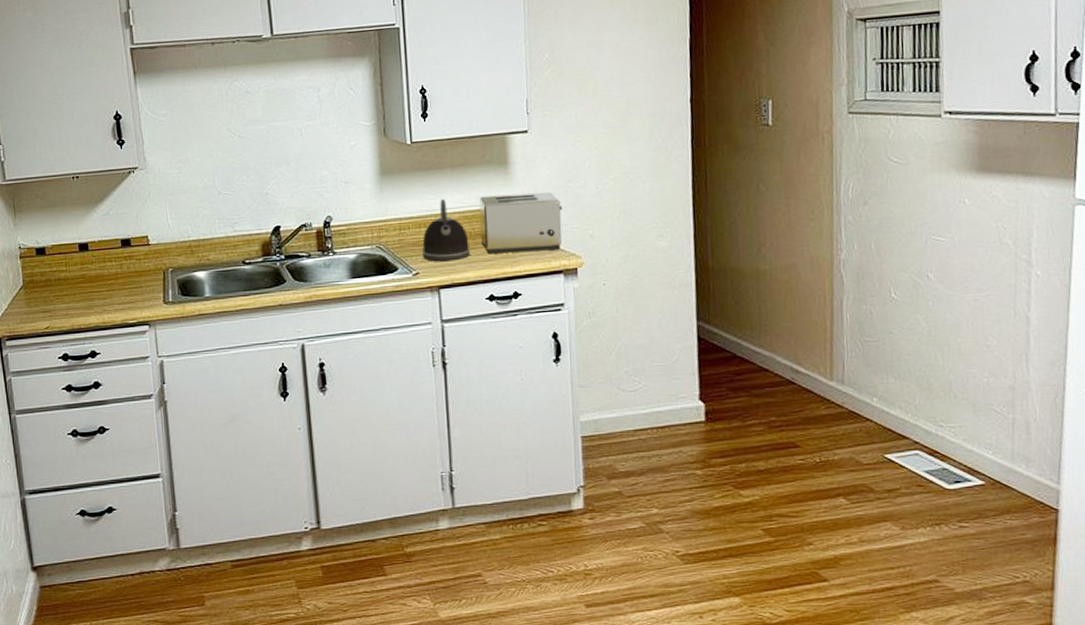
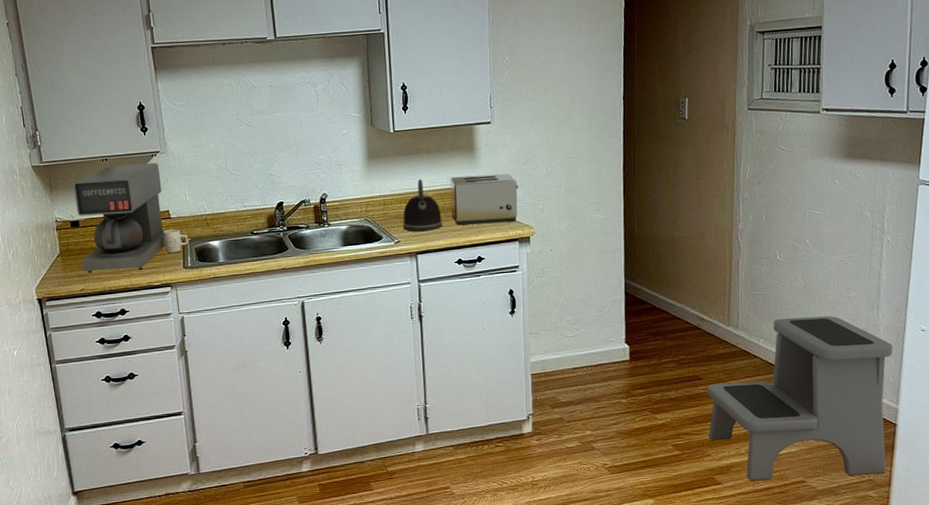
coffee maker: none [40,180,143,309] -> present [73,162,165,274]
mug: none [140,257,170,286] -> present [163,228,188,254]
step stool: none [806,369,1050,578] -> present [707,316,893,481]

